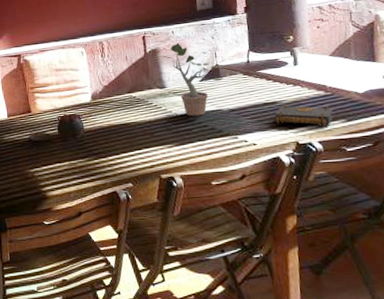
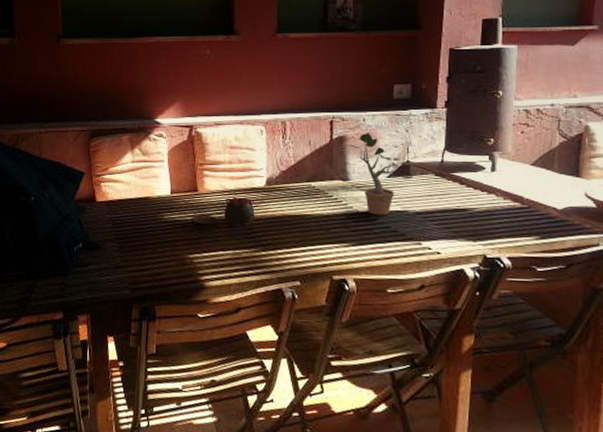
book: present [274,104,334,126] -> none [463,213,528,241]

